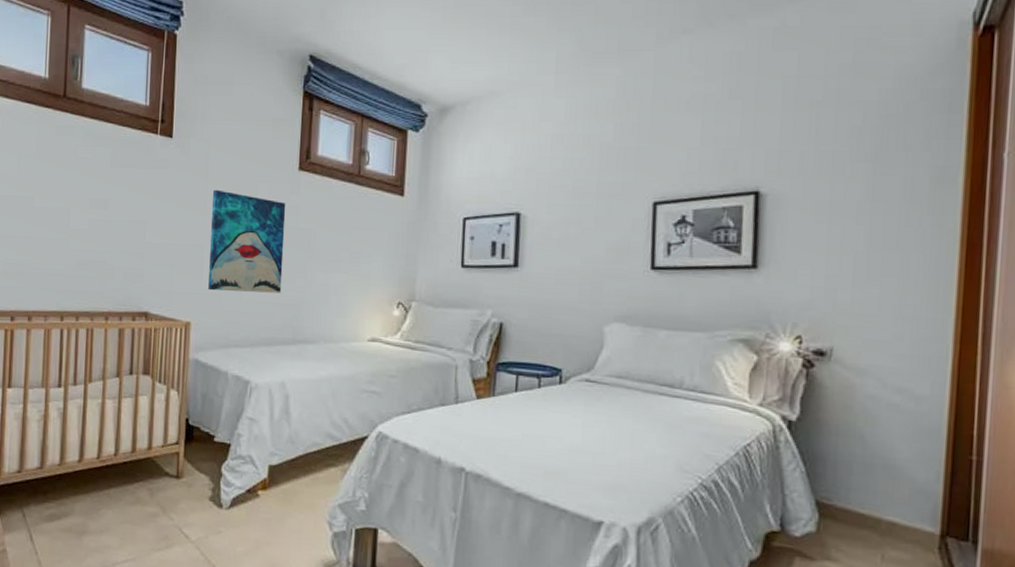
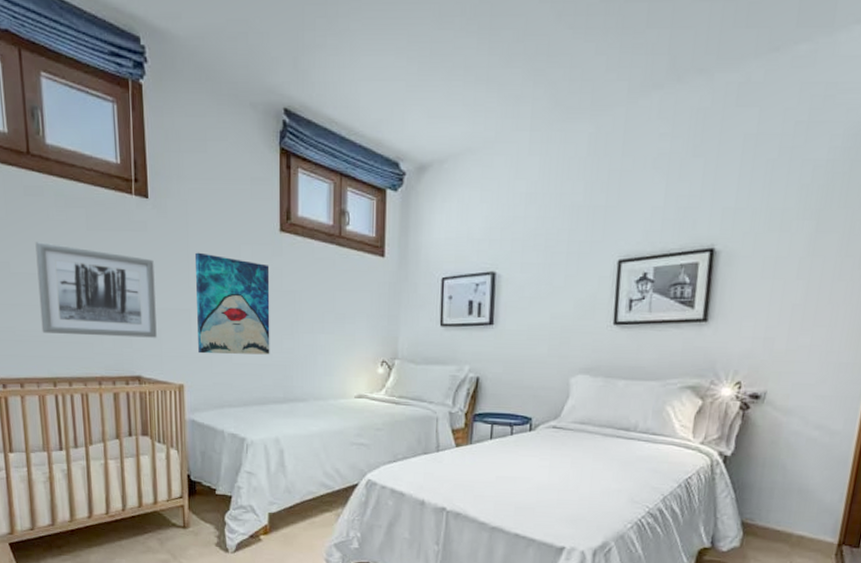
wall art: none [56,178,172,274] -> present [35,242,157,338]

